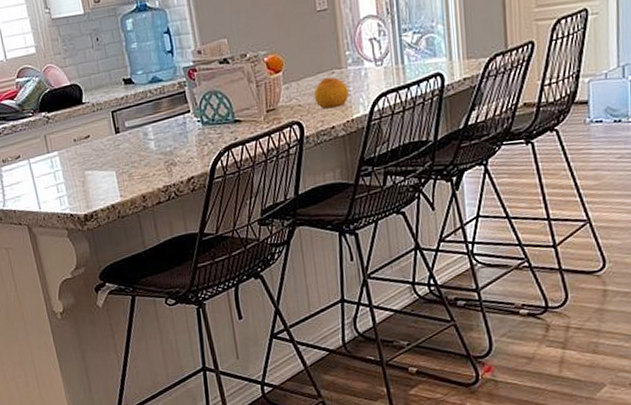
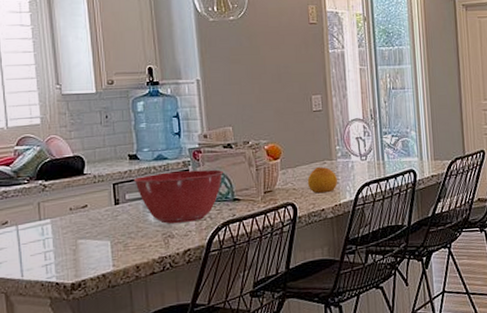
mixing bowl: none [130,89,221,151] -> present [133,169,223,224]

